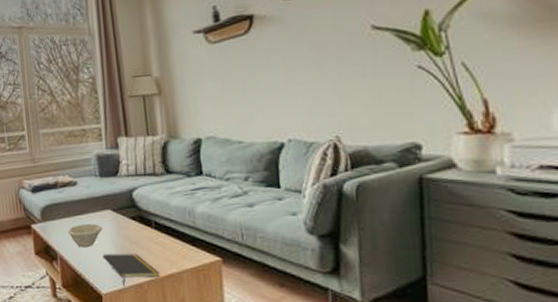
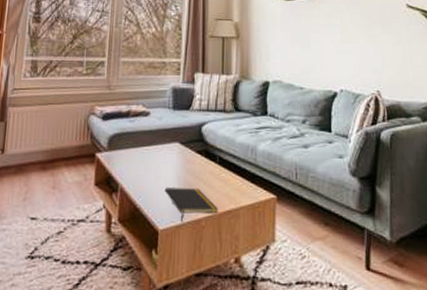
bowl: present [67,223,103,248] -> none [132,155,168,180]

